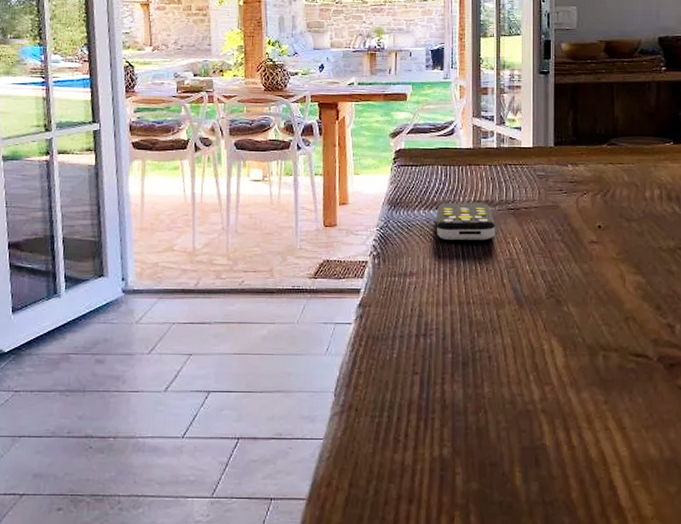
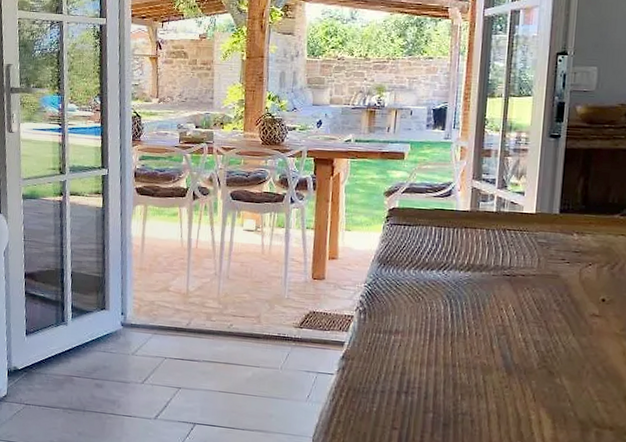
remote control: present [437,202,495,240] -> none [426,264,488,305]

